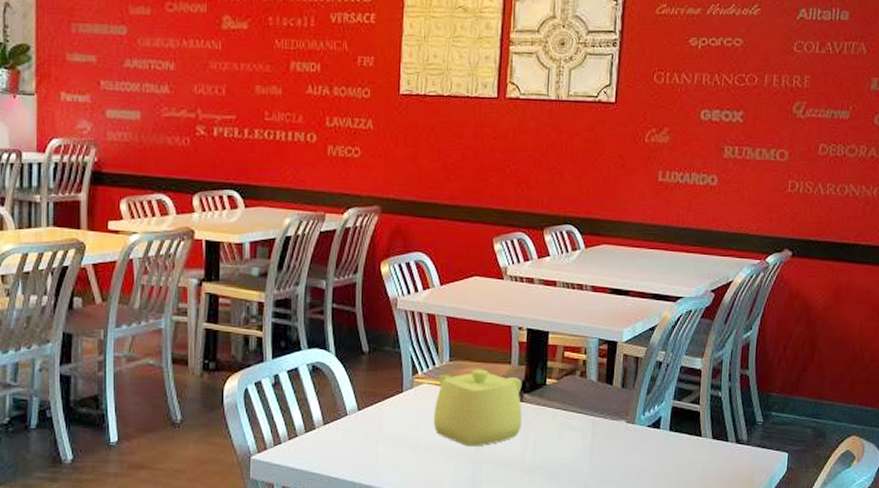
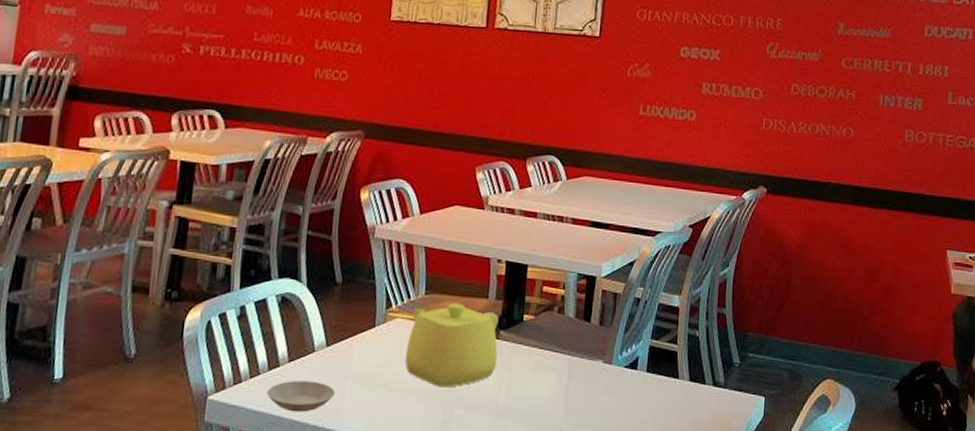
saucer: none [305,442,370,470] -> present [266,381,336,412]

